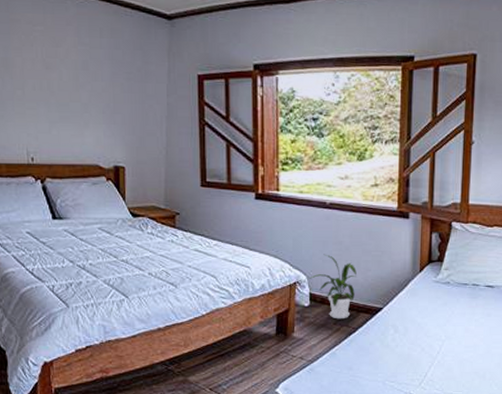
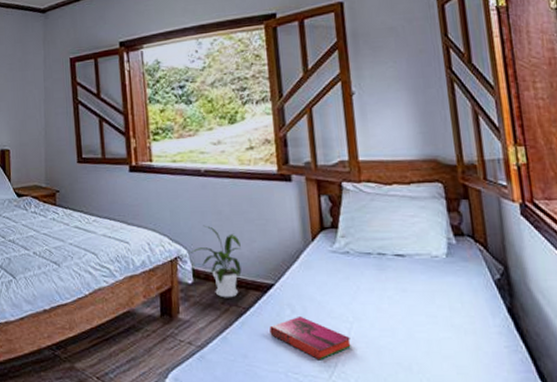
hardback book: none [374,336,440,371] -> present [270,317,351,360]

